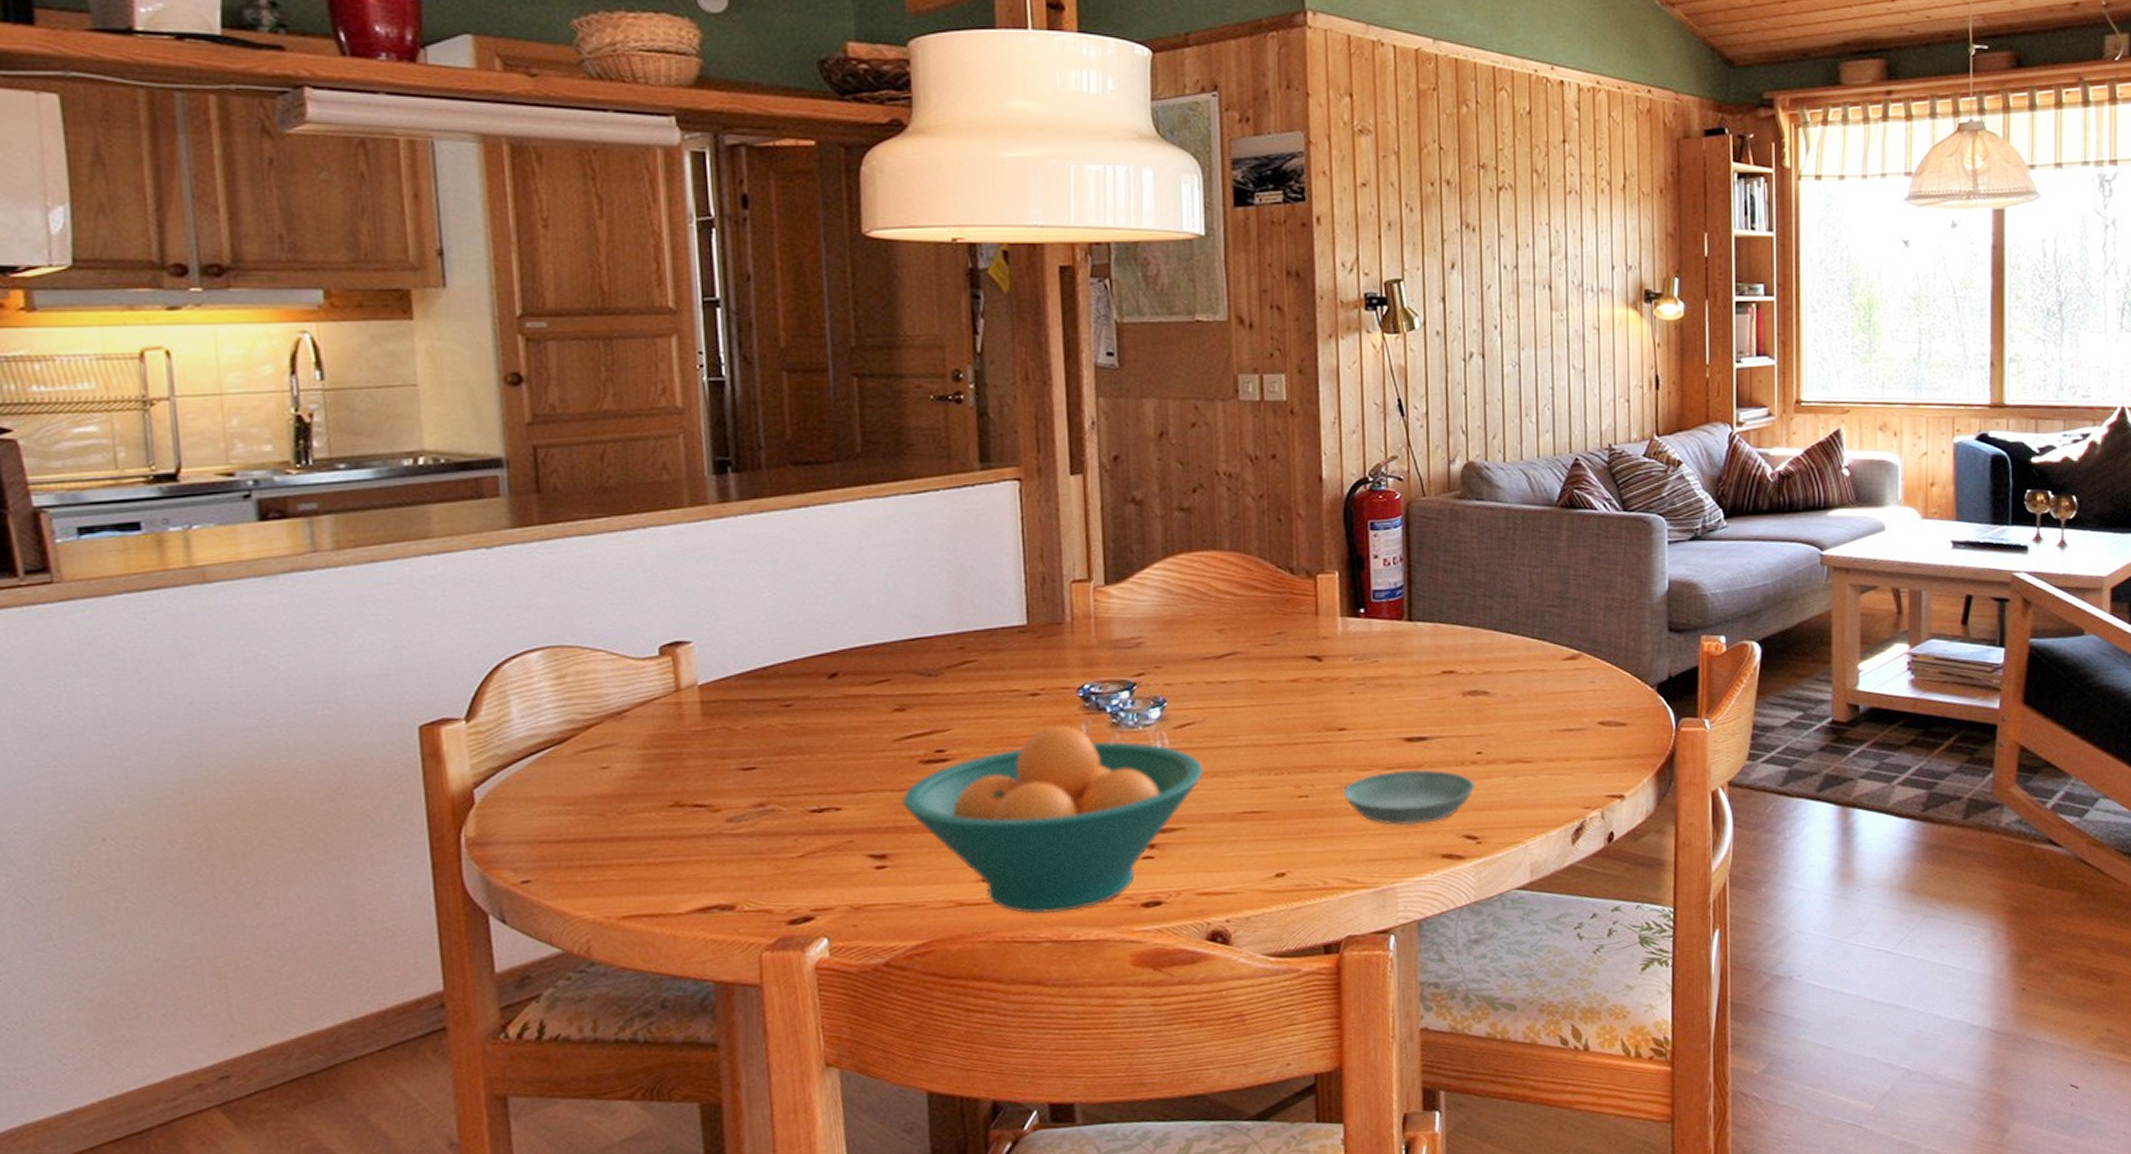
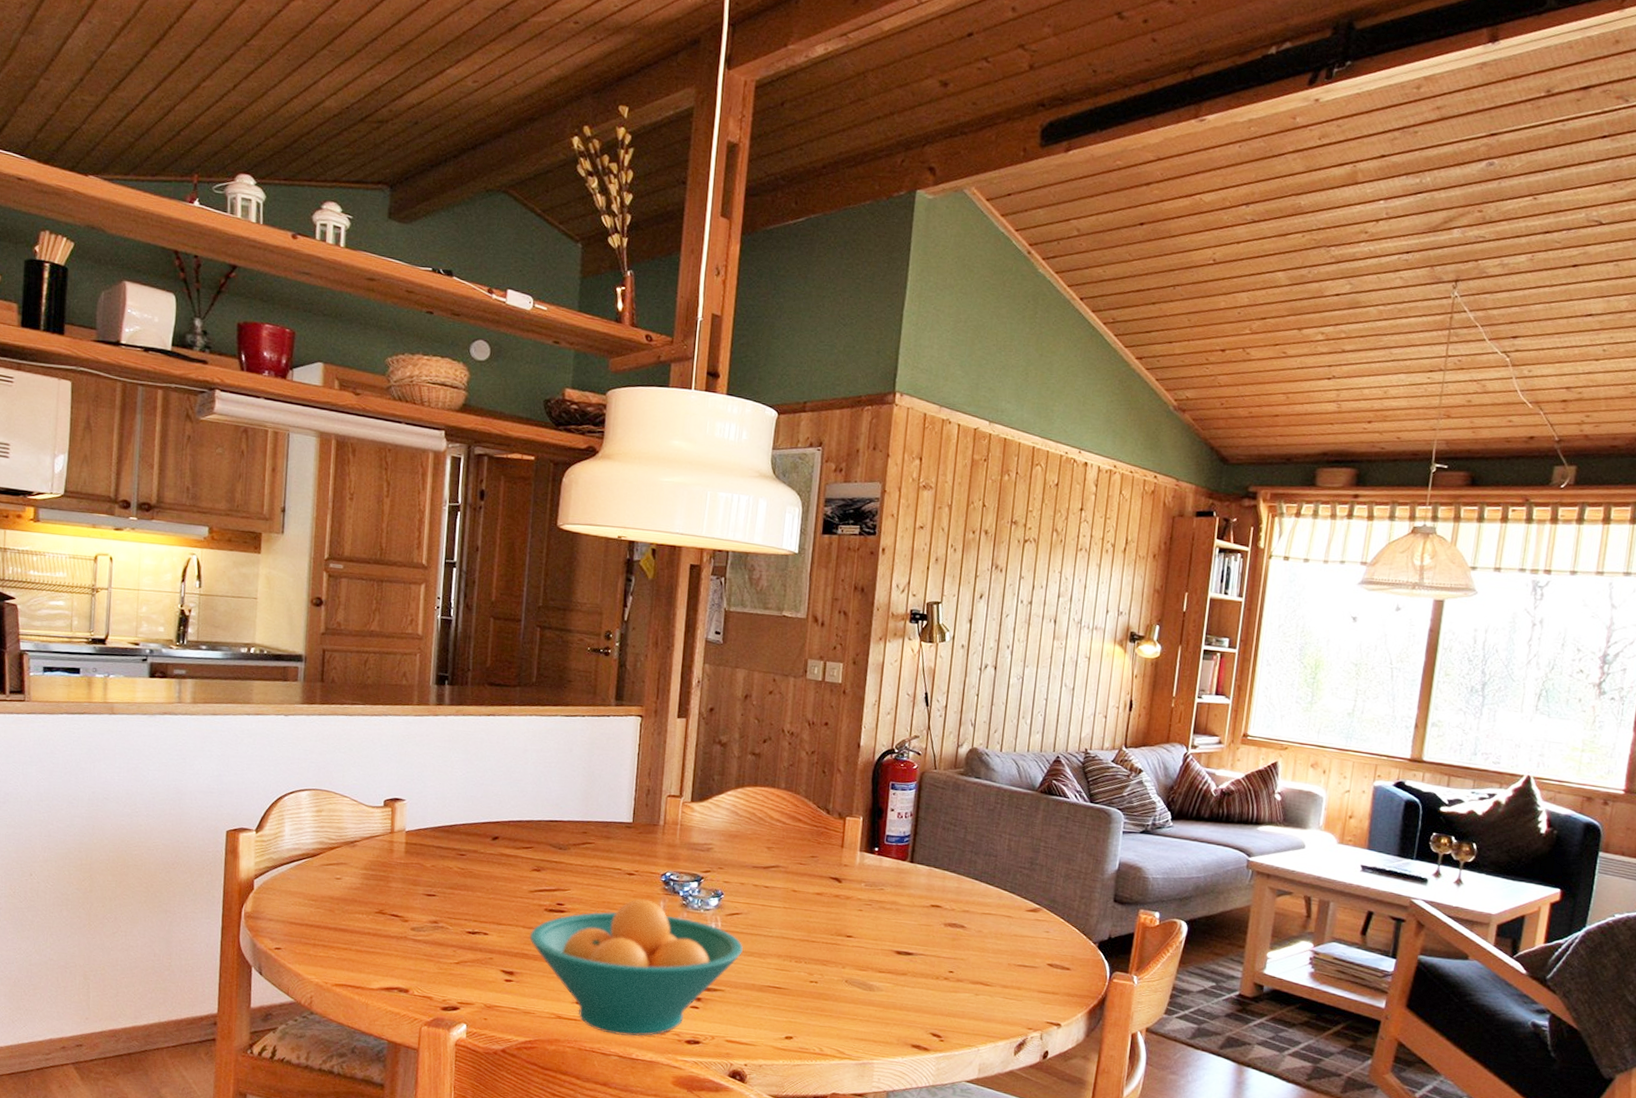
saucer: present [1342,769,1476,826] -> none [843,974,945,1019]

